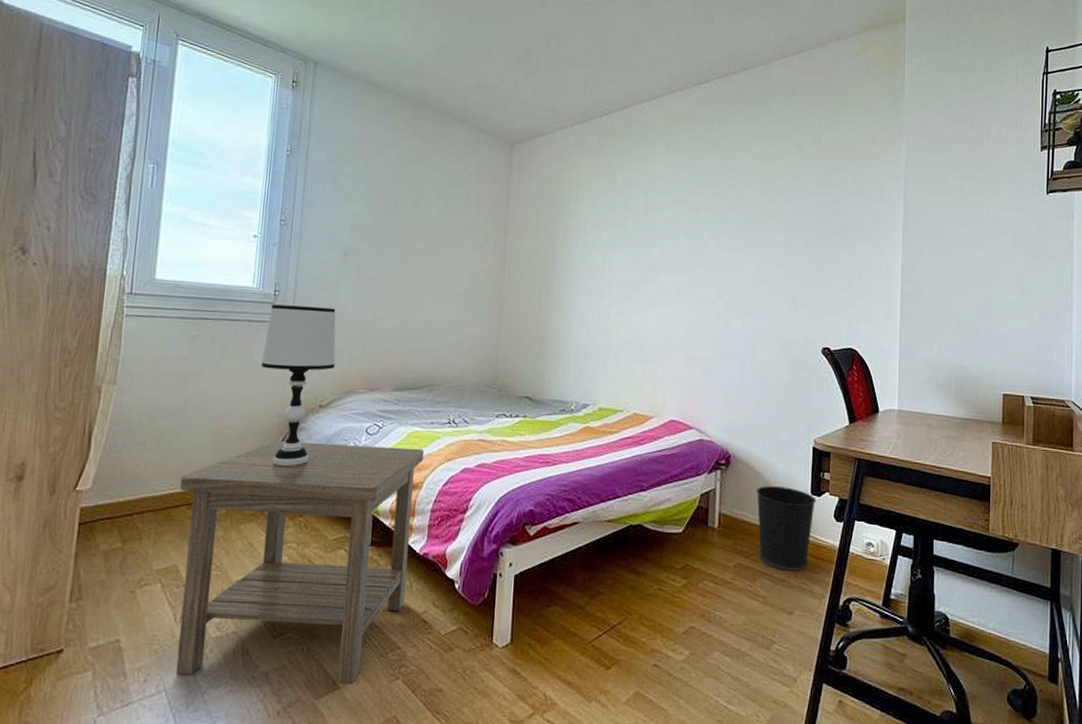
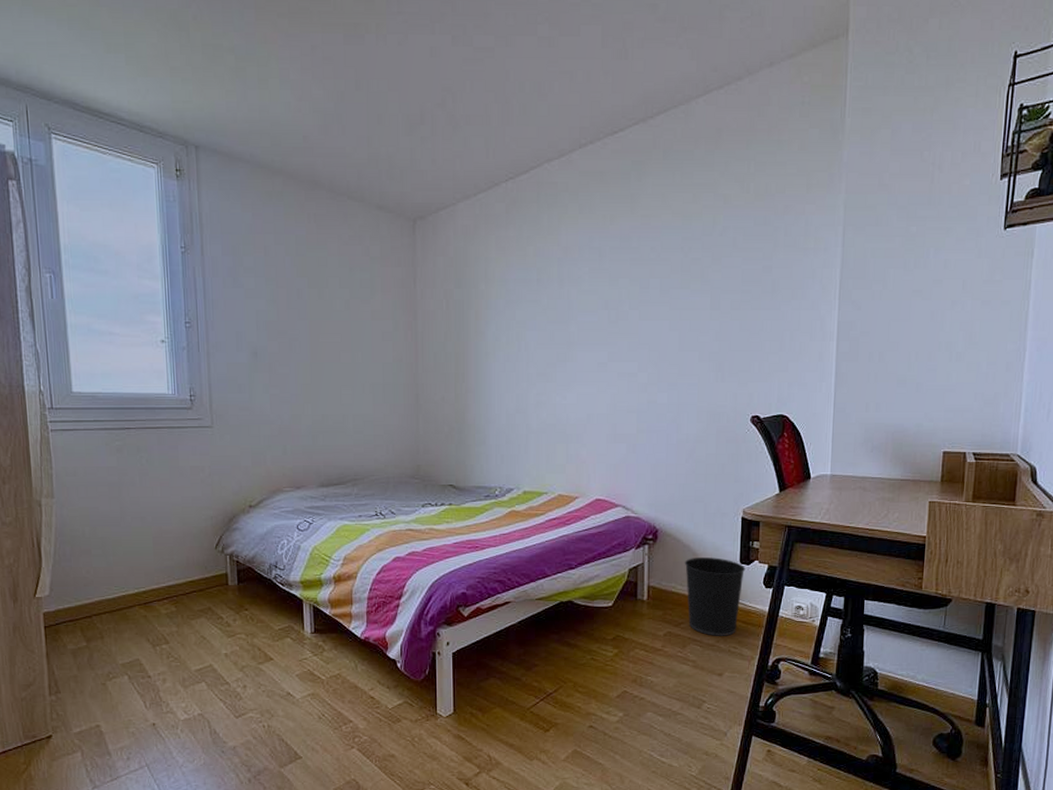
side table: present [175,440,425,684] -> none [129,541,356,754]
table lamp: present [260,304,336,467] -> none [187,409,259,566]

